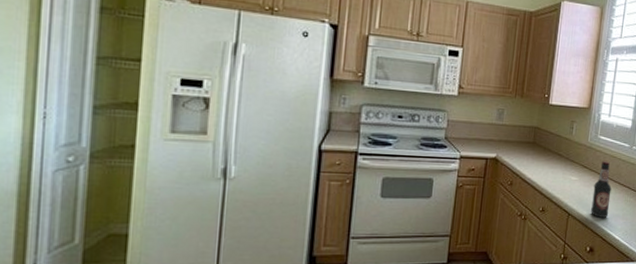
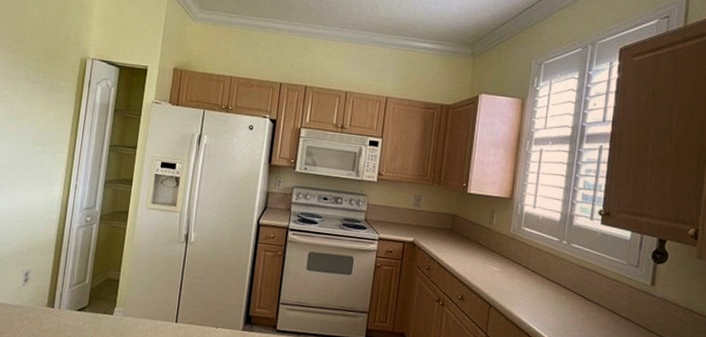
bottle: present [591,161,612,218] -> none [515,253,539,314]

